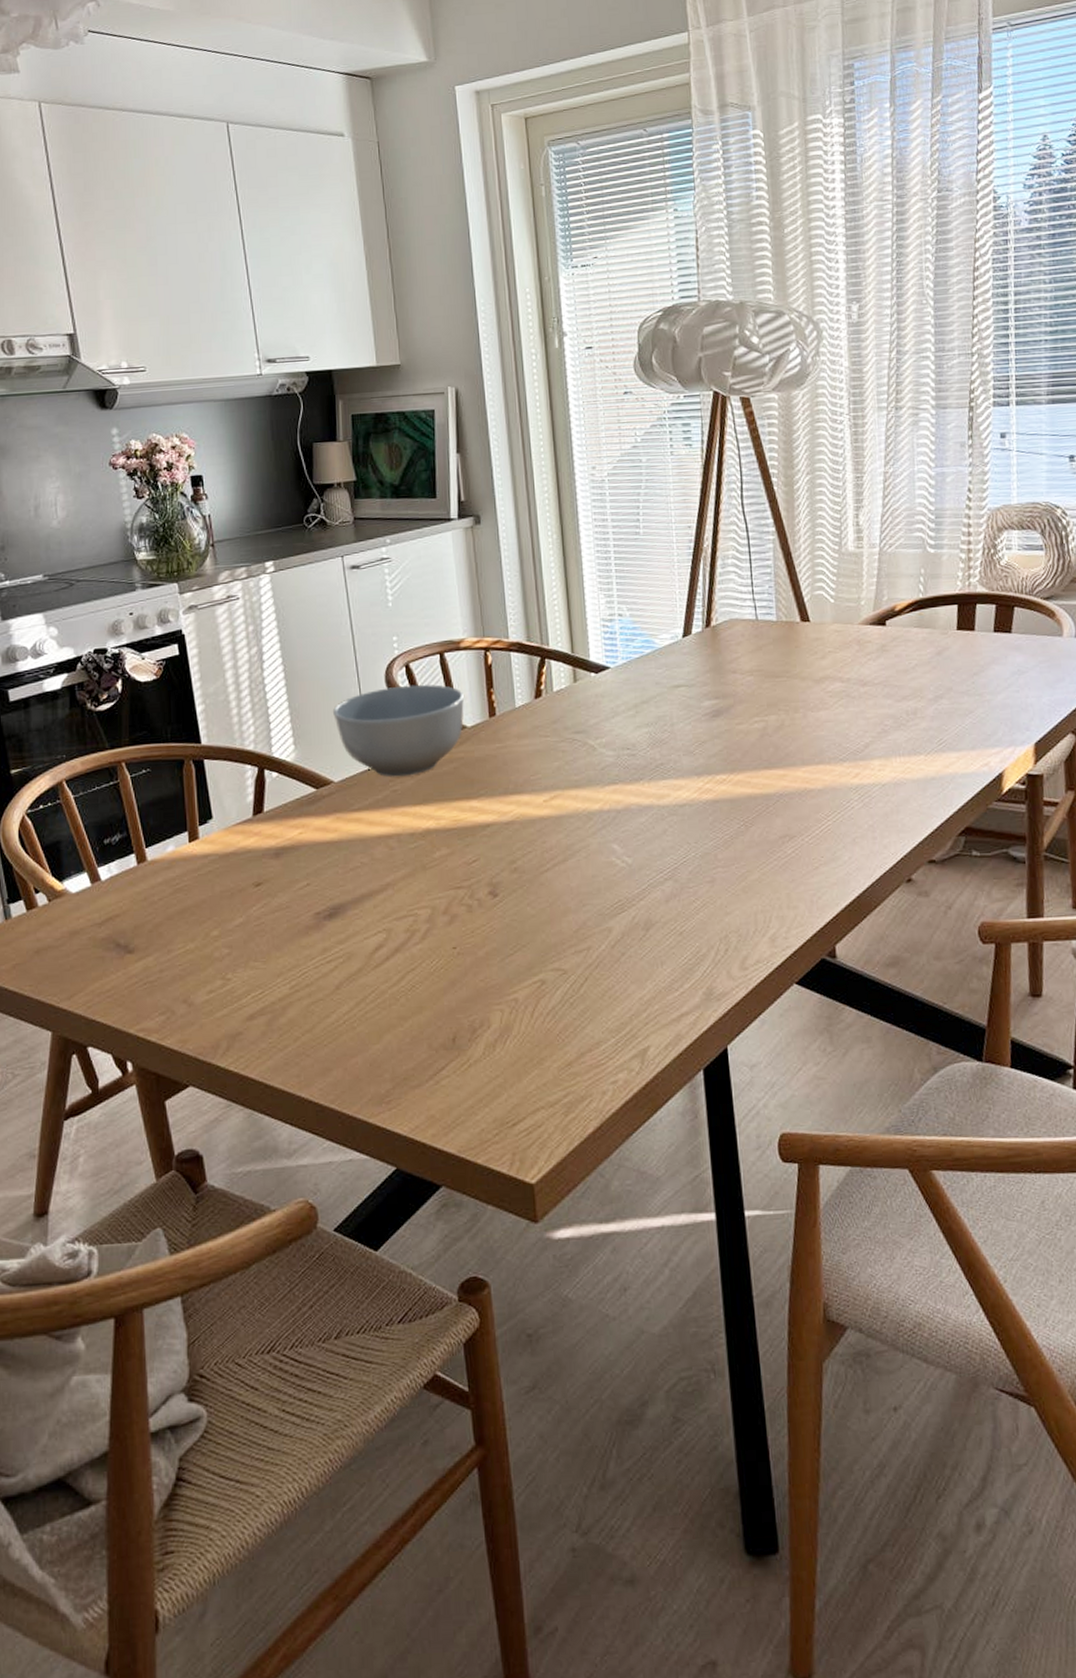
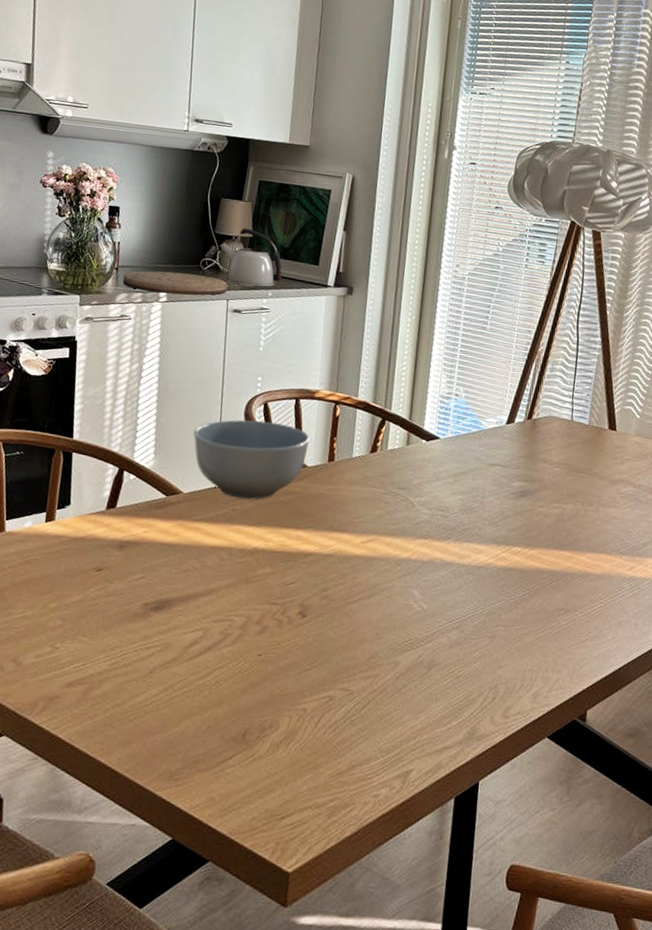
cutting board: none [222,534,339,565] -> present [123,271,228,296]
kettle: none [321,471,398,539] -> present [219,228,282,288]

